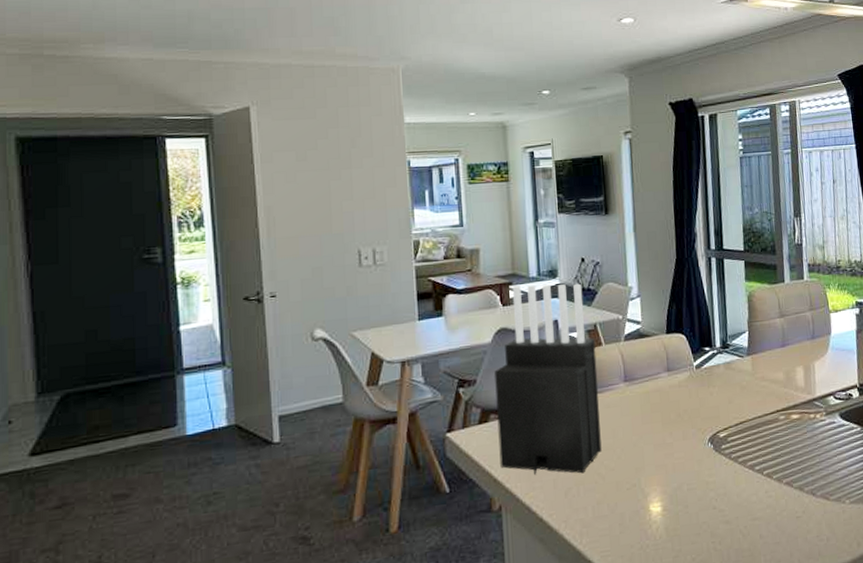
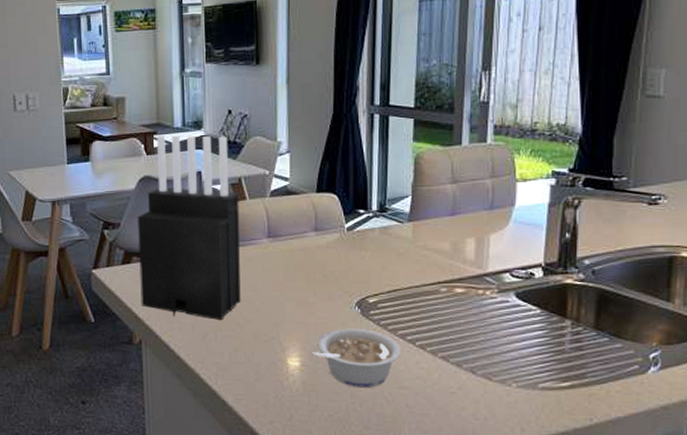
legume: none [672,464,751,525] -> present [312,328,401,387]

